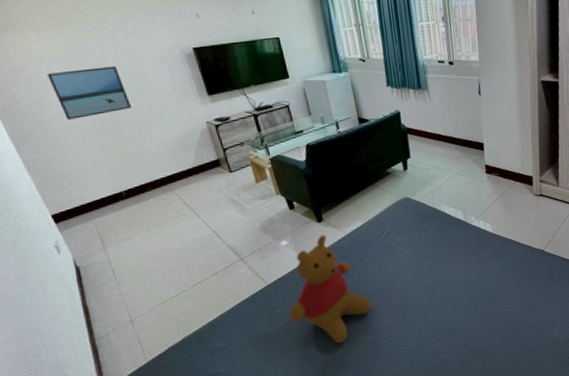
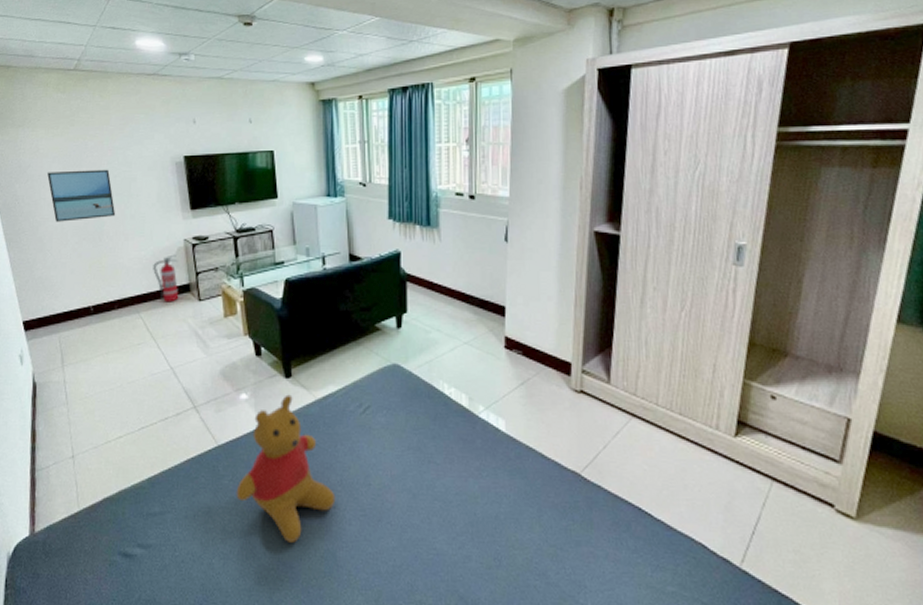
fire extinguisher: none [179,136,211,178] -> present [153,254,179,302]

